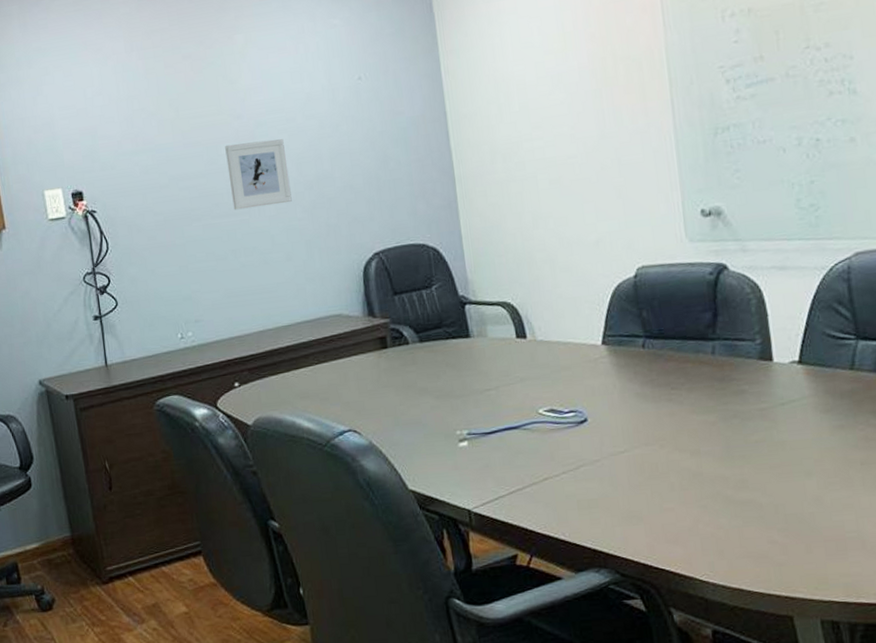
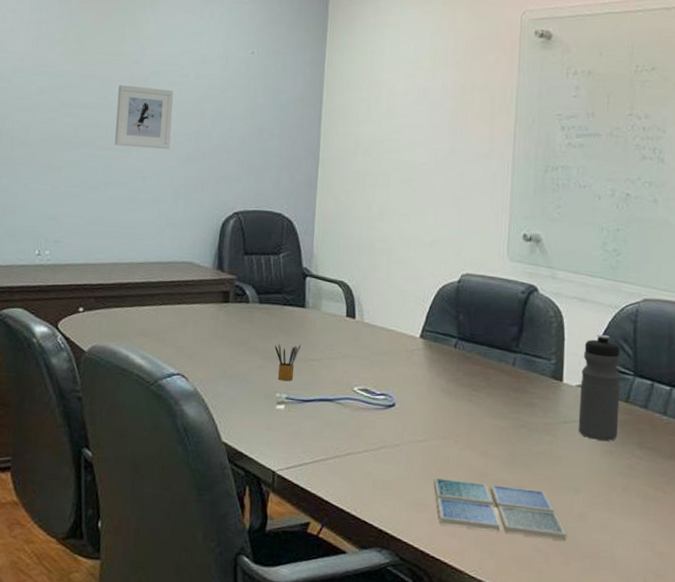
pencil box: none [445,376,473,418] -> present [275,344,301,382]
drink coaster: none [643,480,805,533] -> present [433,477,567,541]
water bottle: none [792,301,846,417] -> present [578,334,621,441]

